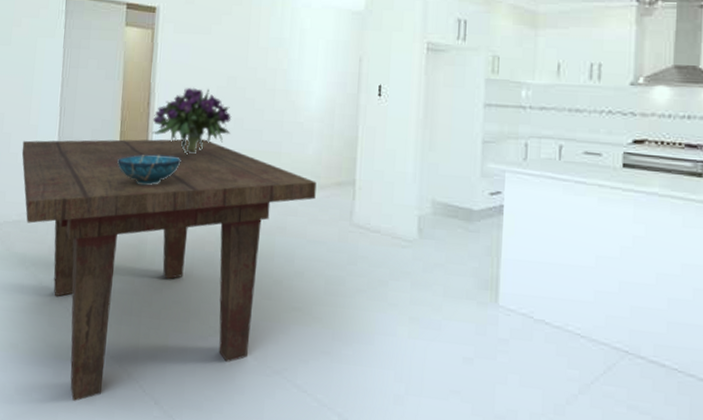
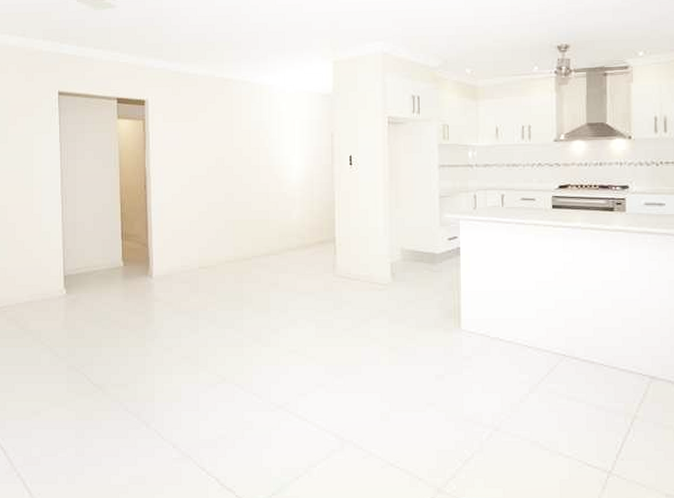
dining table: present [21,139,317,401] -> none [28,213,302,455]
decorative bowl: present [116,154,181,186] -> none [119,231,180,259]
bouquet: present [151,87,232,155] -> none [150,169,223,228]

